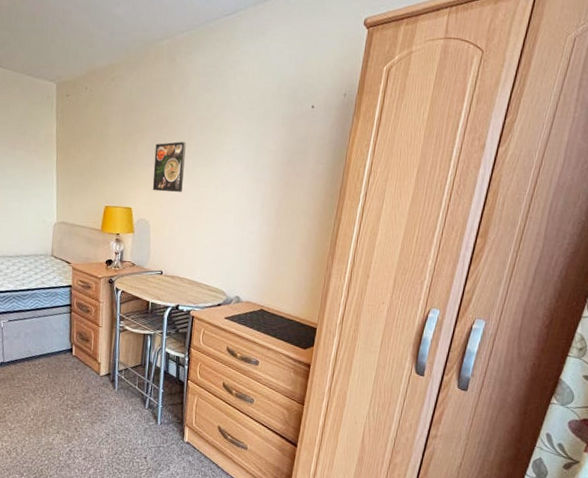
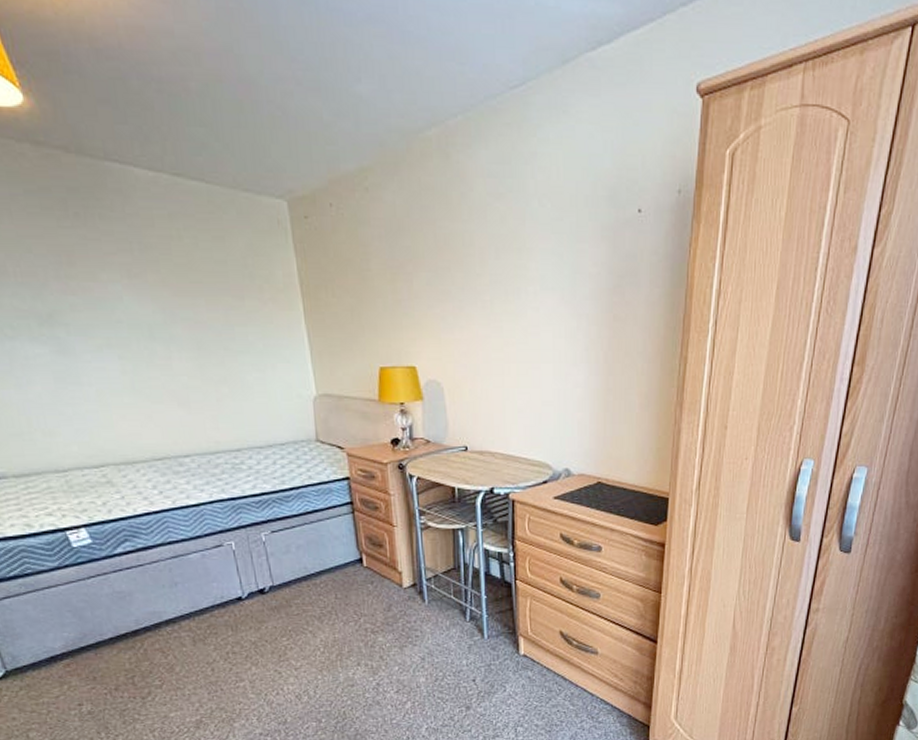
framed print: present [152,141,186,193] -> none [437,270,480,341]

